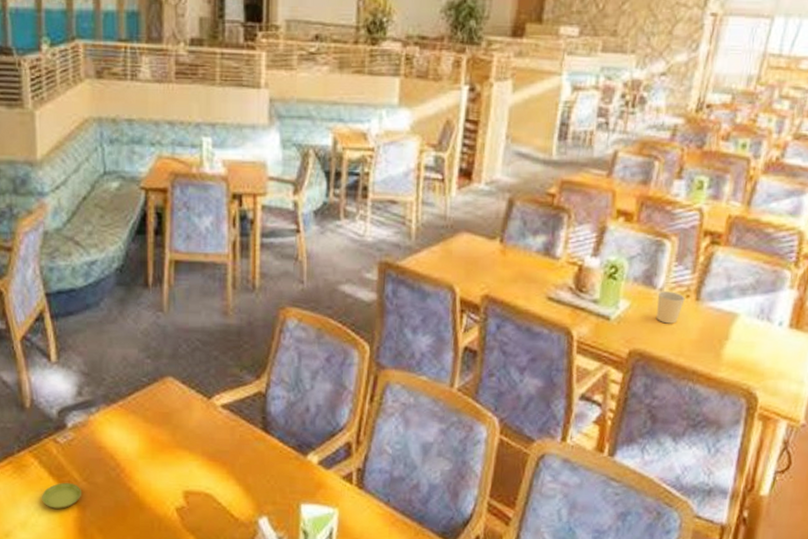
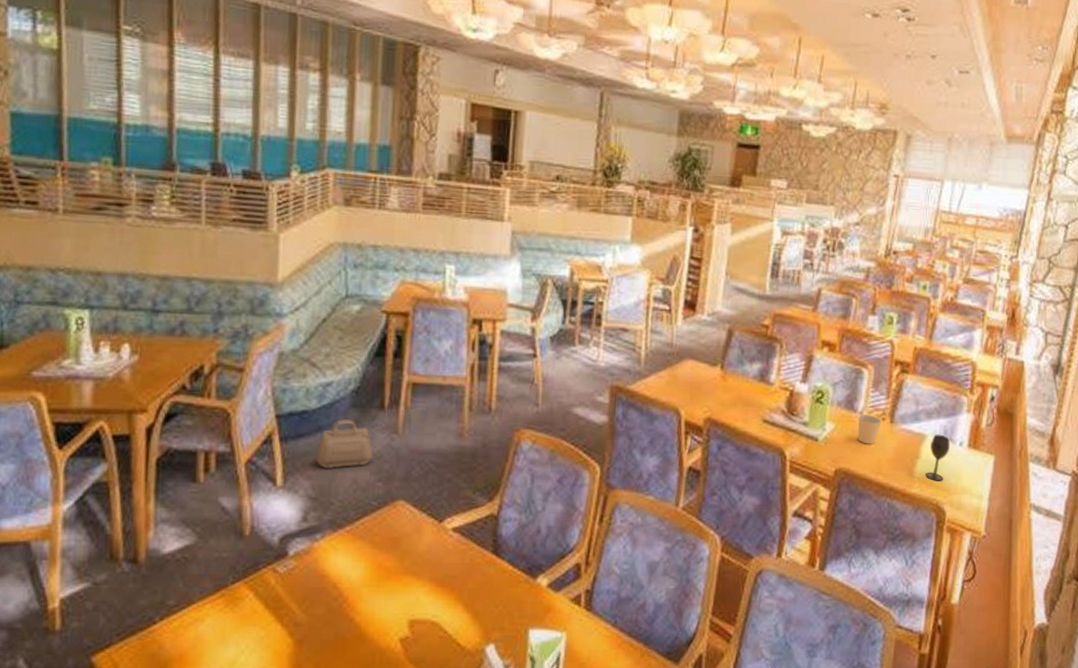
saucer: present [41,482,81,509] -> none [253,615,299,645]
handbag: none [85,297,140,345] -> present [316,419,373,468]
wine glass: none [736,313,768,365] -> present [926,434,951,481]

